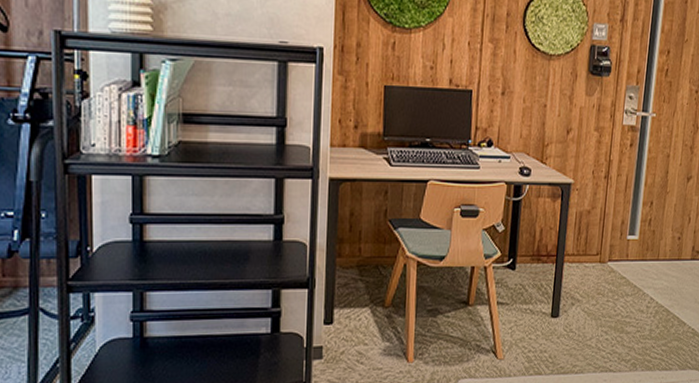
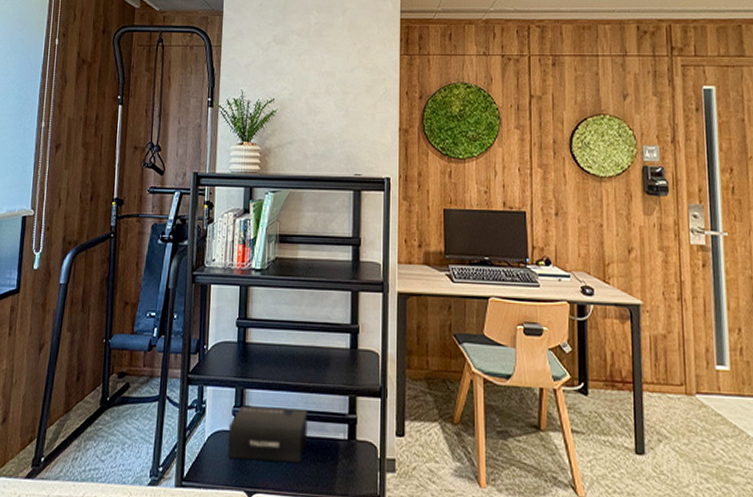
box: none [126,307,224,366] -> present [227,405,308,463]

